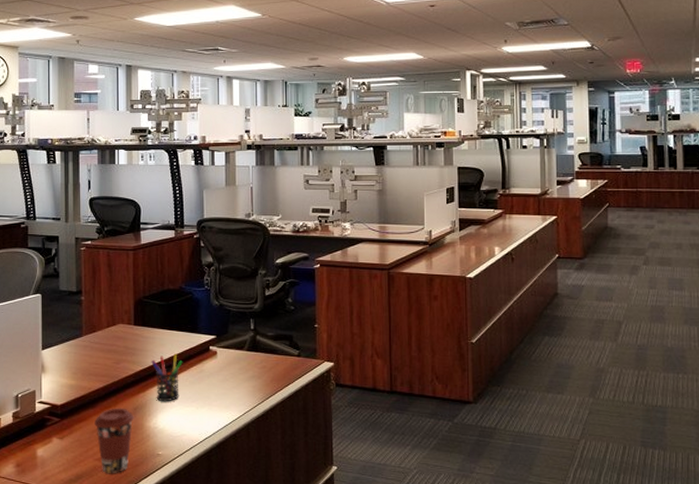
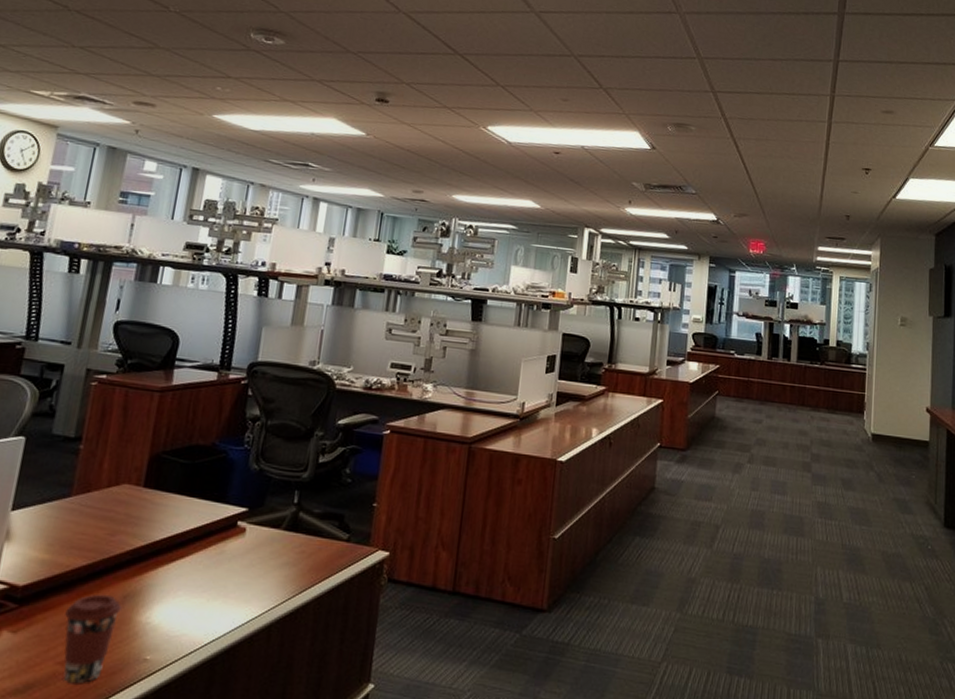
pen holder: present [151,353,183,402] -> none [156,527,199,590]

